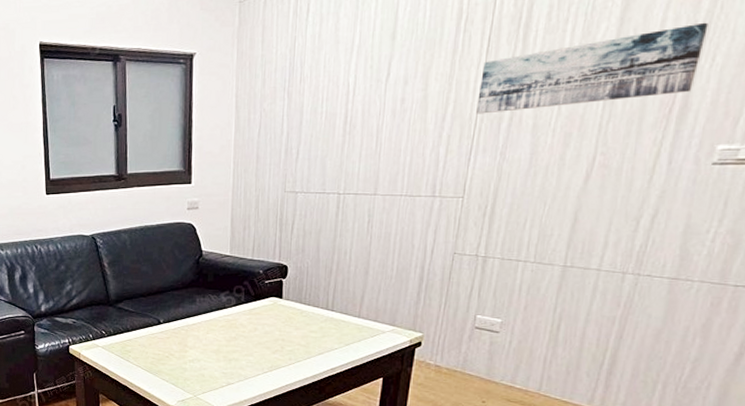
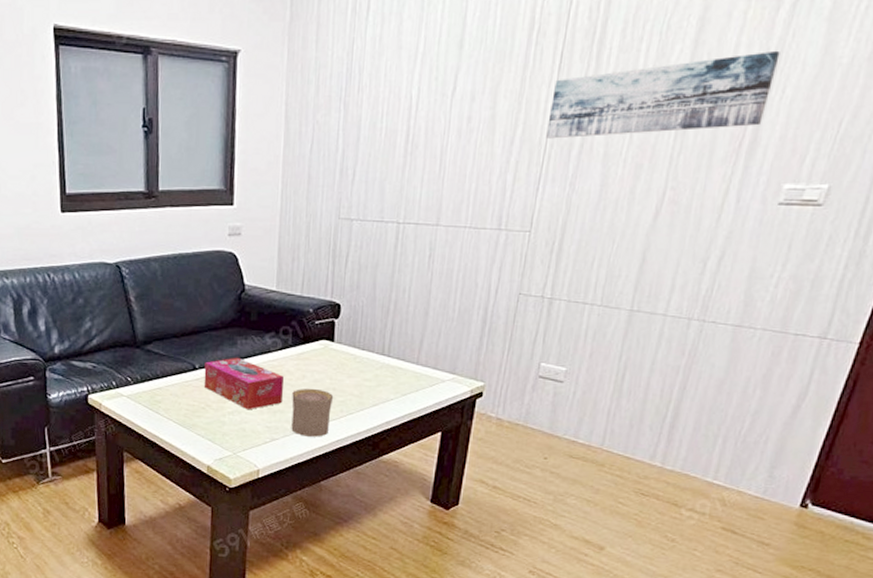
tissue box: none [167,313,238,359] -> present [203,357,284,410]
cup: none [245,339,283,382] -> present [291,388,334,437]

